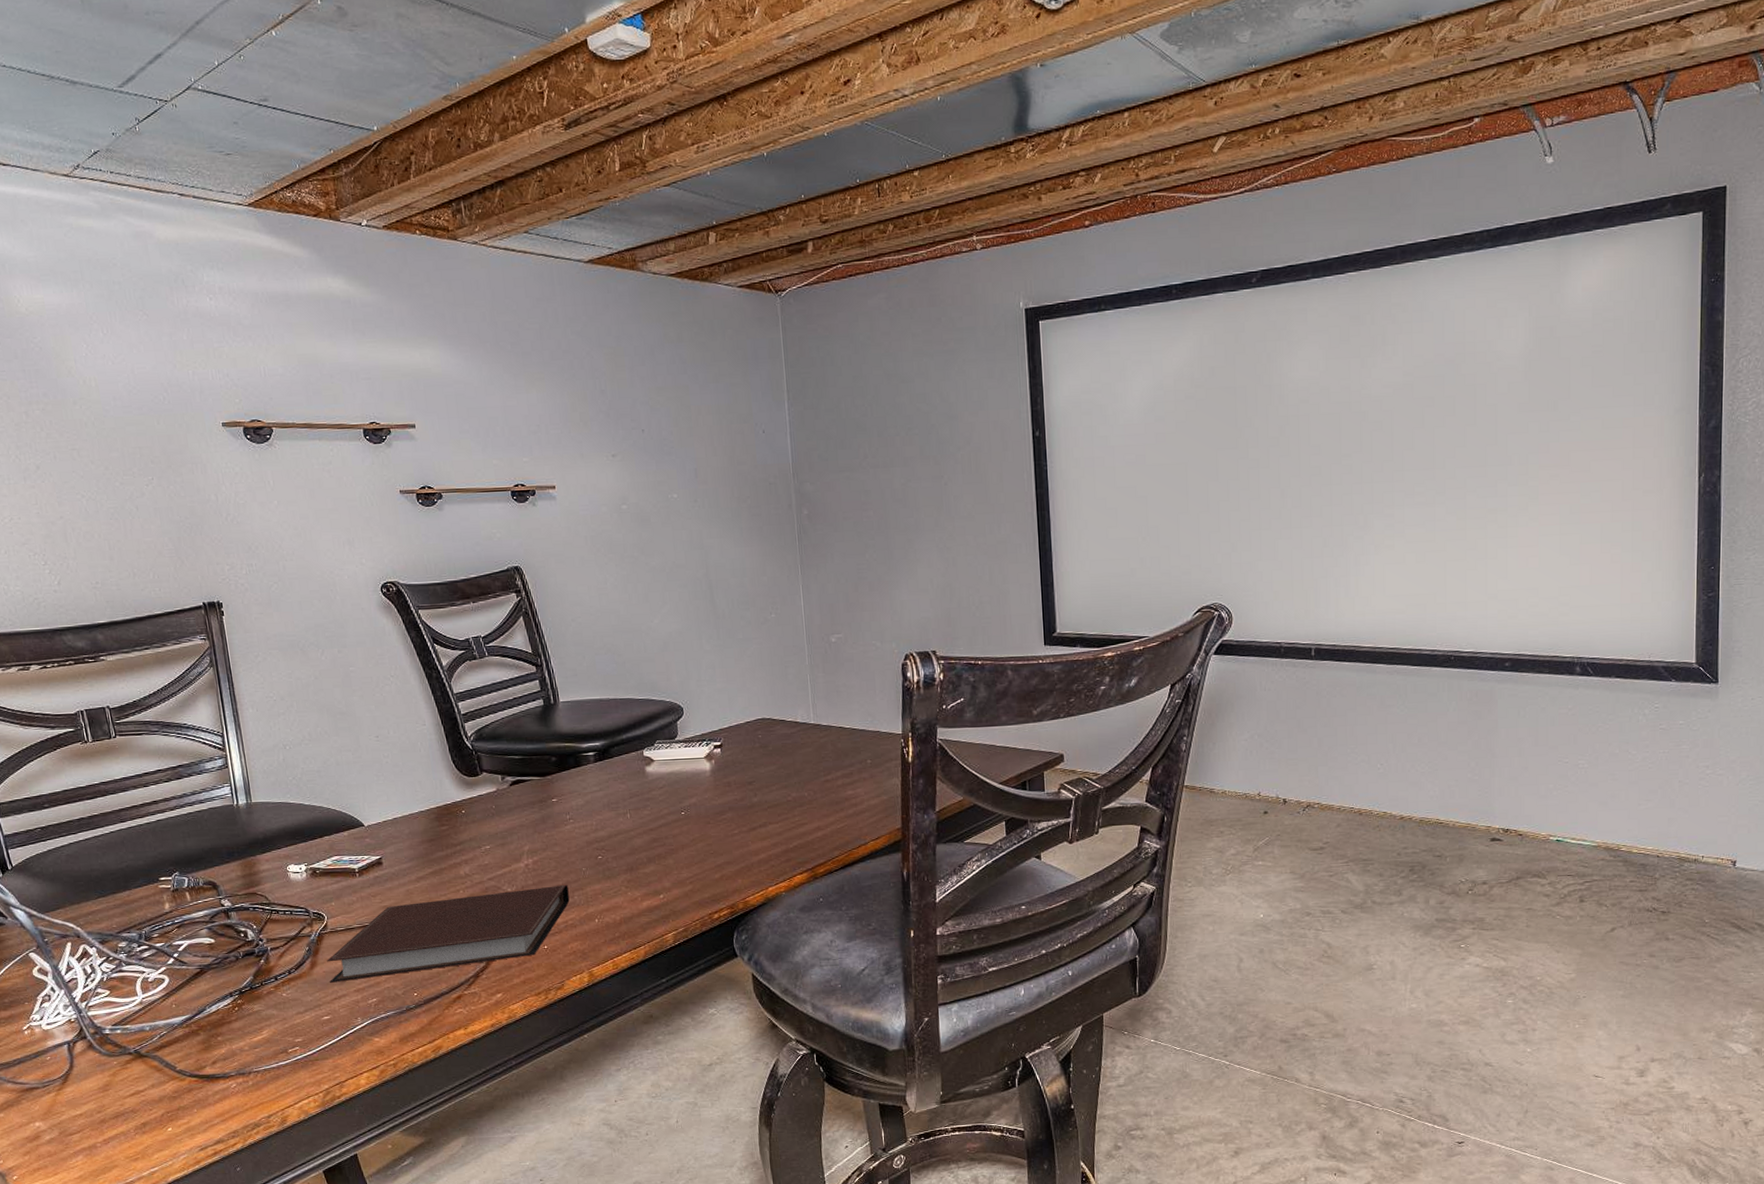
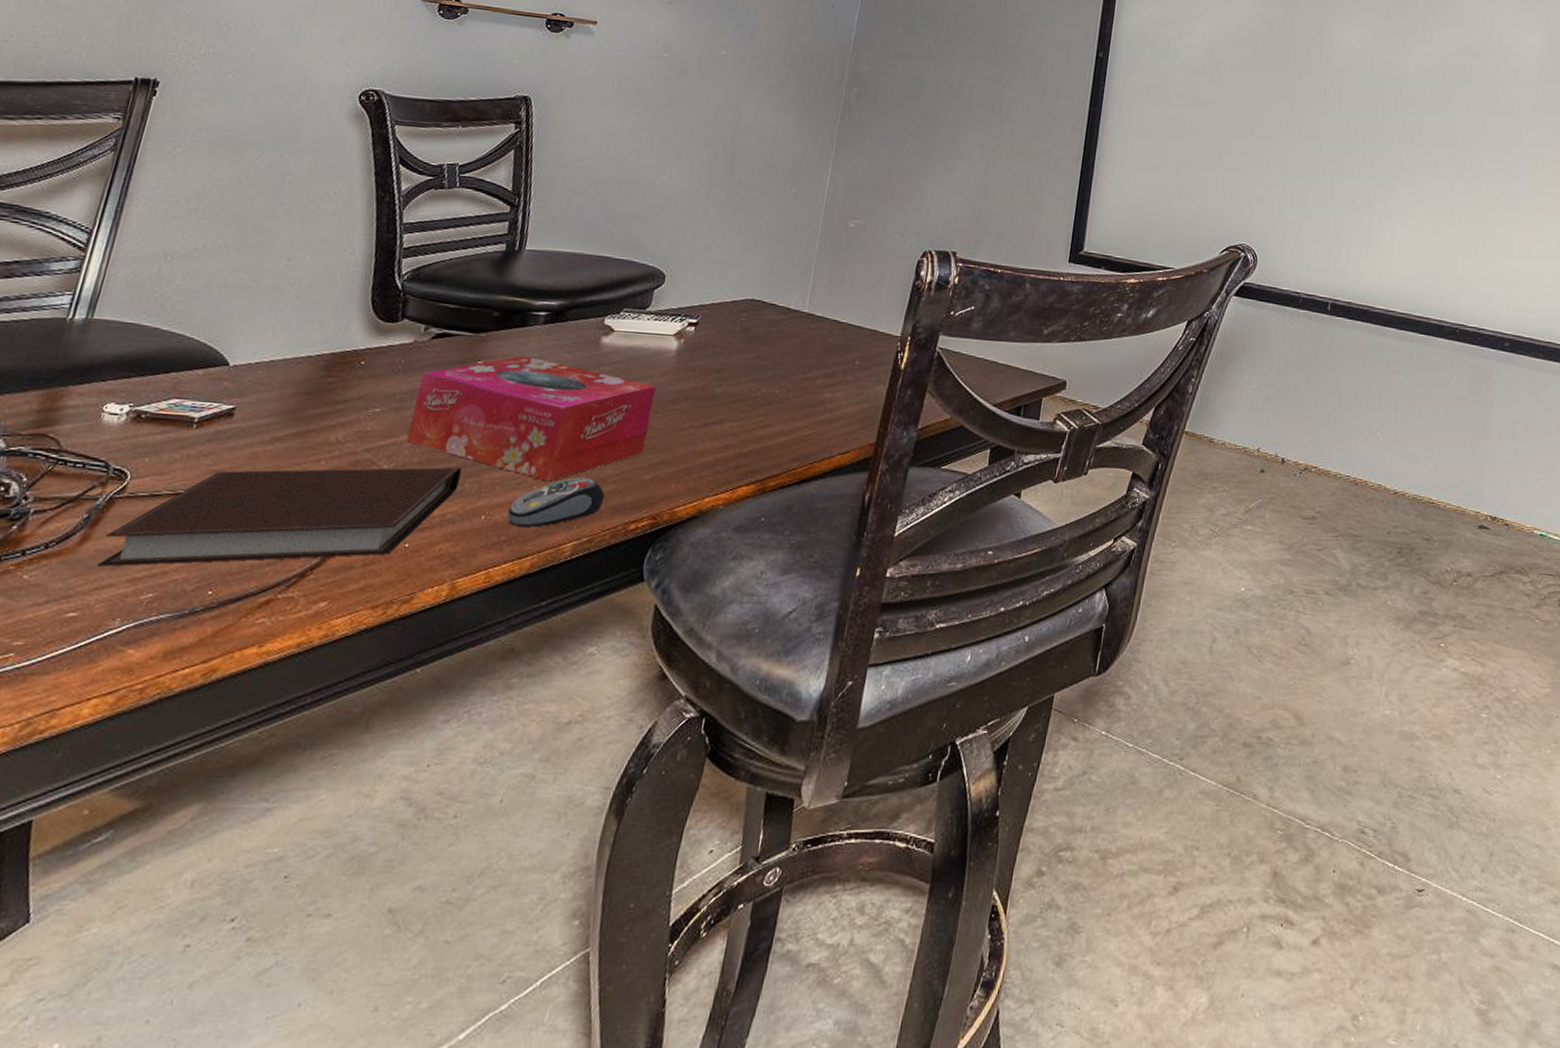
tissue box: none [512,791,708,888] -> present [406,356,656,482]
computer mouse: none [614,882,687,925] -> present [507,477,605,527]

